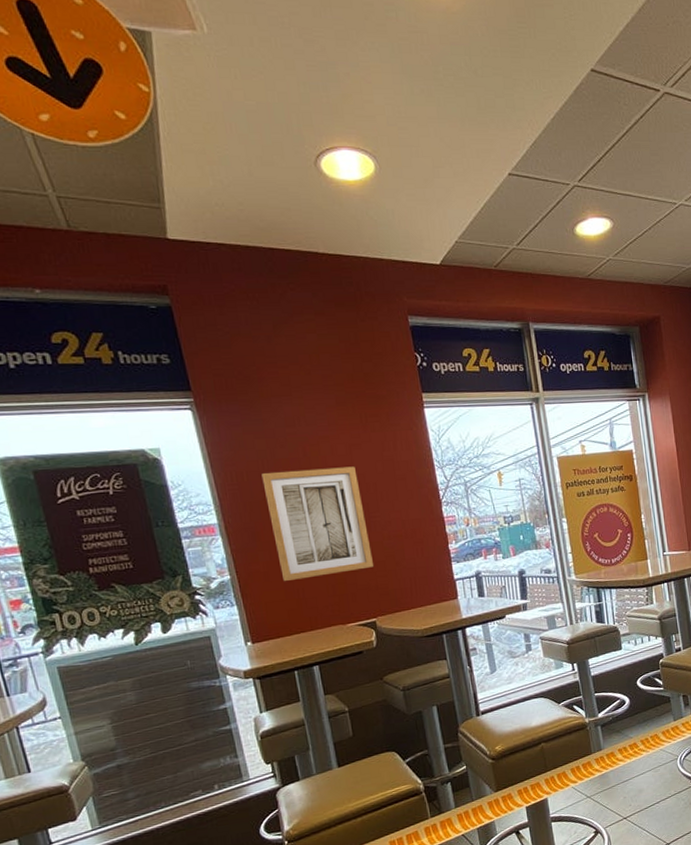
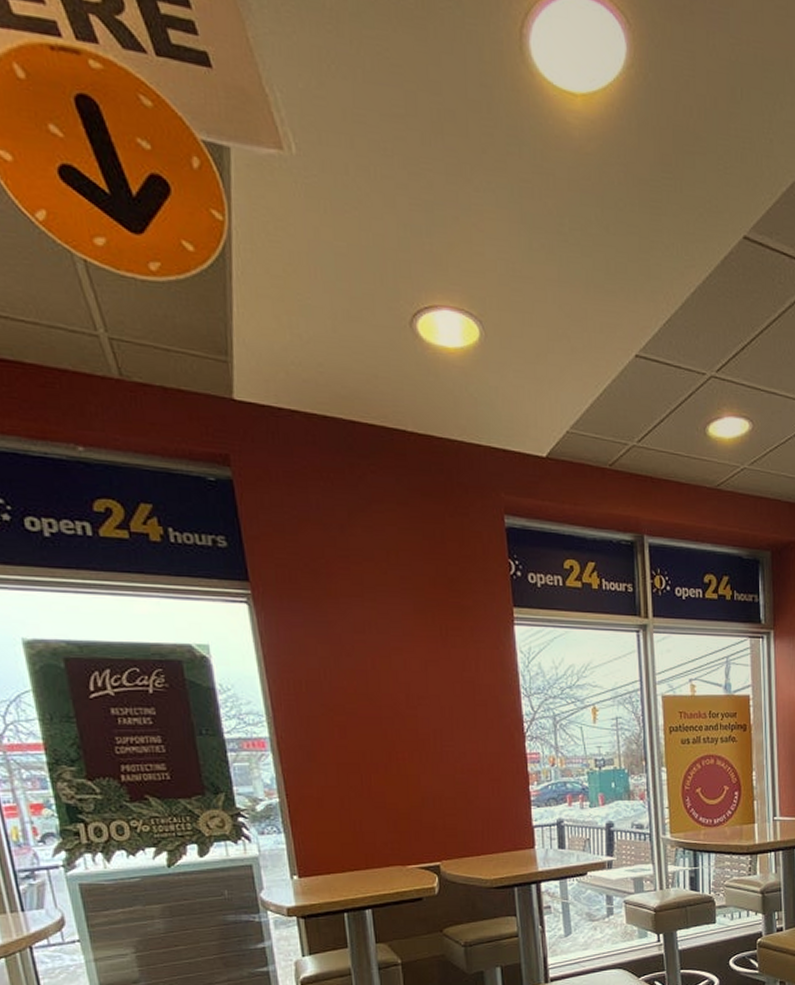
wall art: present [261,466,375,582] -> none [323,683,443,811]

